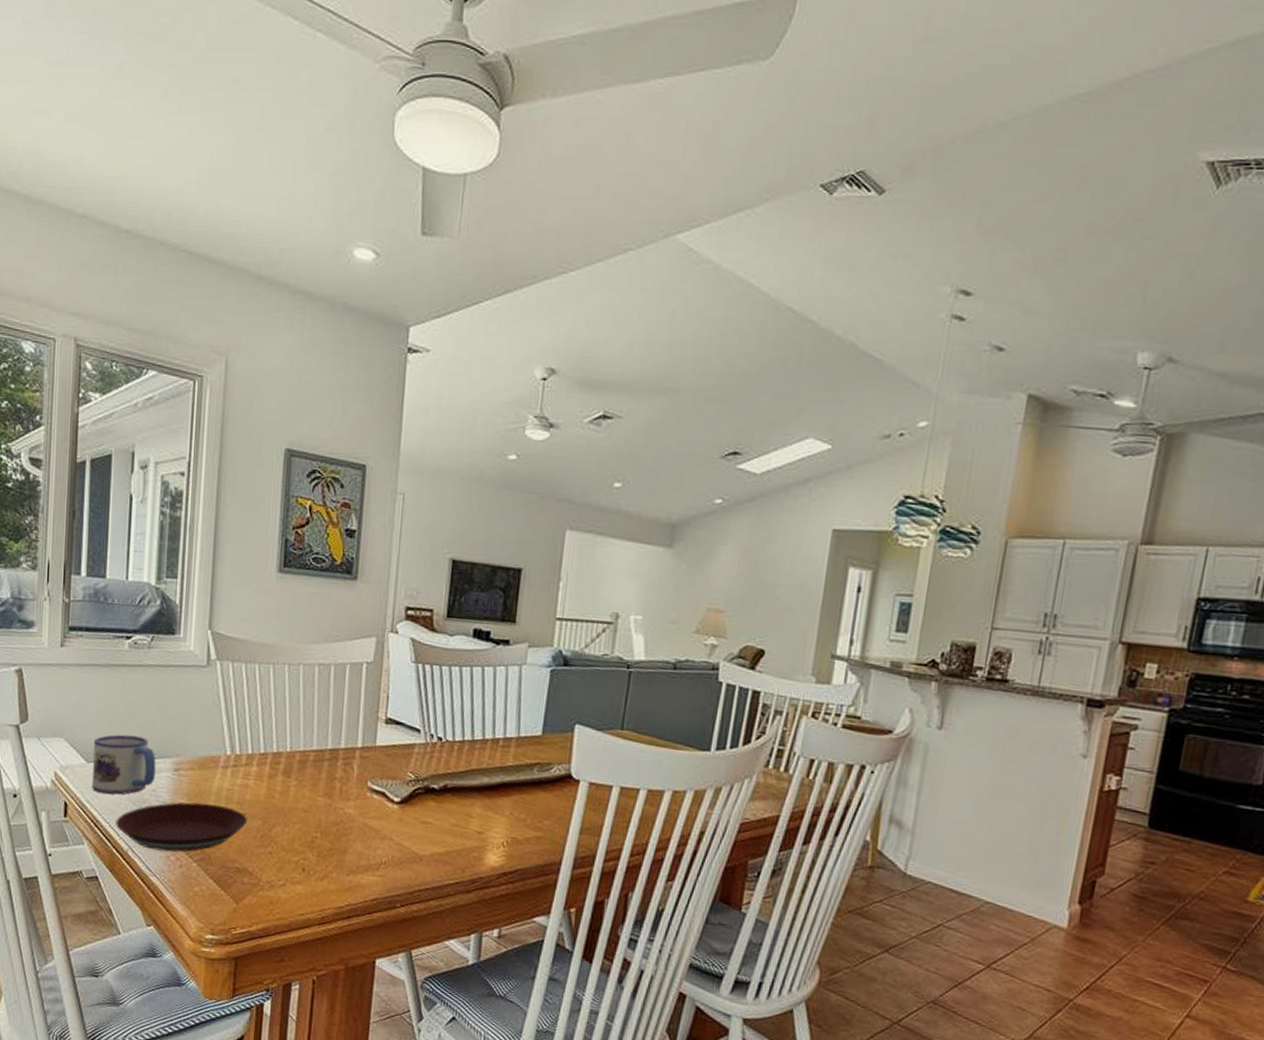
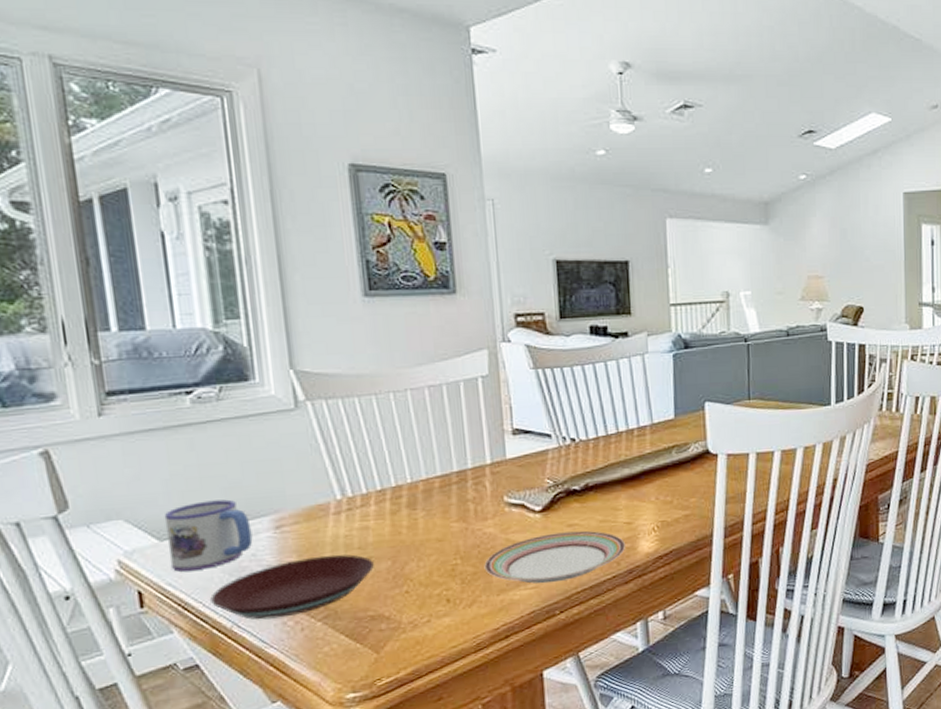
plate: none [339,826,473,876] -> present [484,530,625,584]

